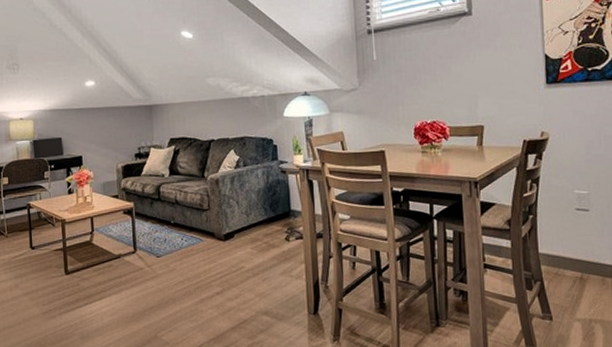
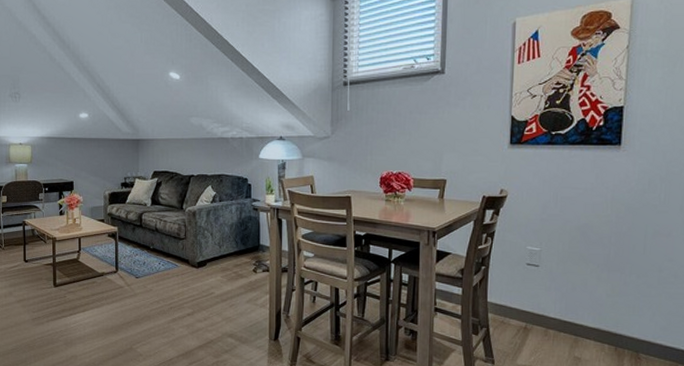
laptop: present [32,137,71,161] -> none [29,163,64,184]

